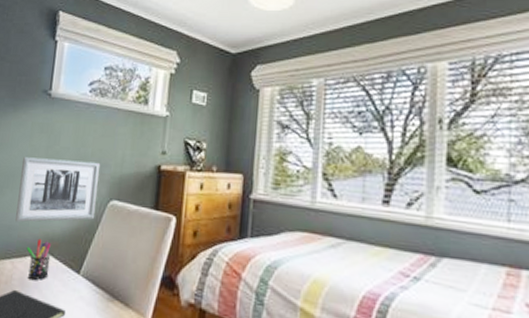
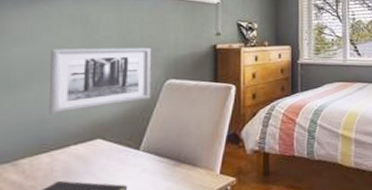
pen holder: present [26,238,51,280] -> none [68,126,102,167]

